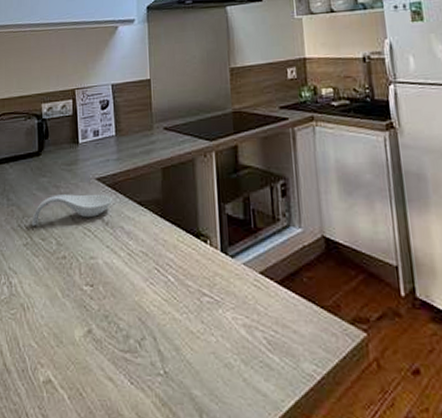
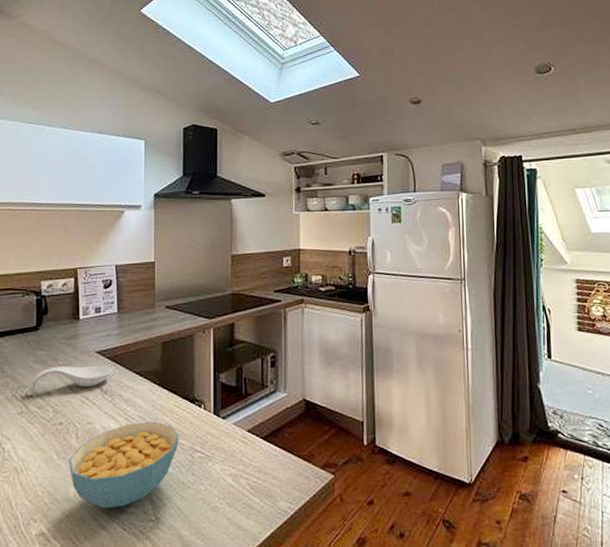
cereal bowl: none [73,258,185,357] -> present [68,421,179,508]

